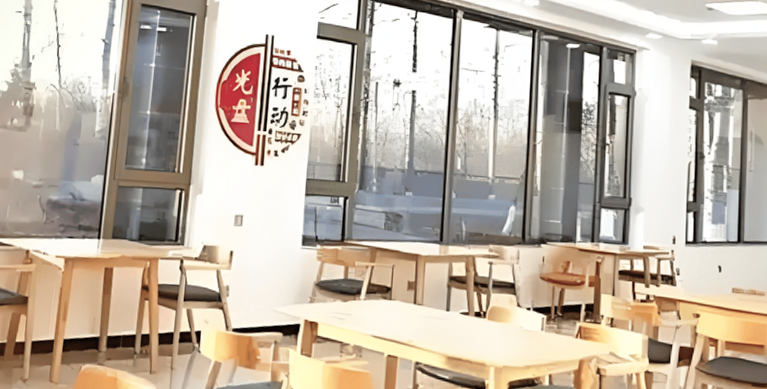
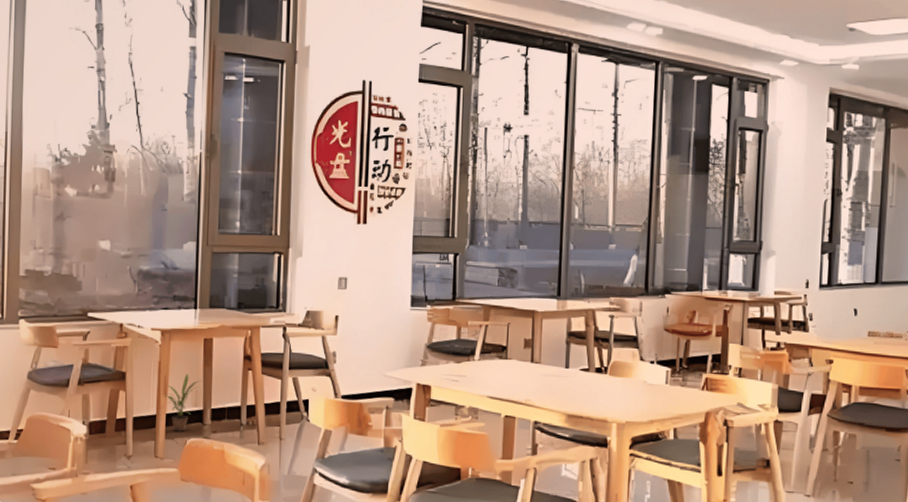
potted plant: none [64,301,101,358] -> present [165,374,202,432]

